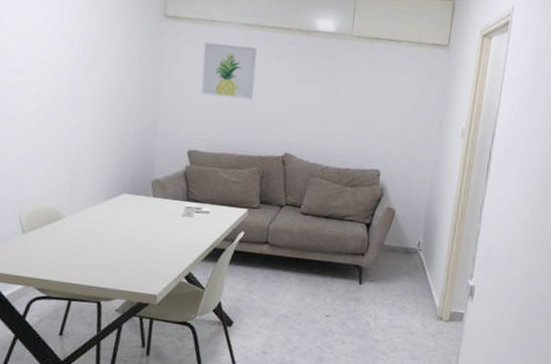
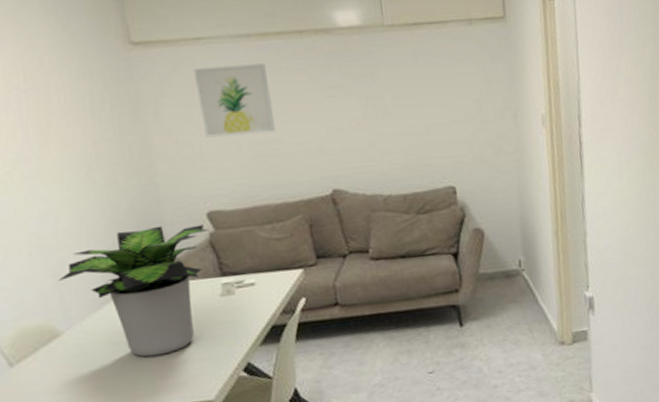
potted plant: none [72,151,186,251] -> present [58,224,209,357]

